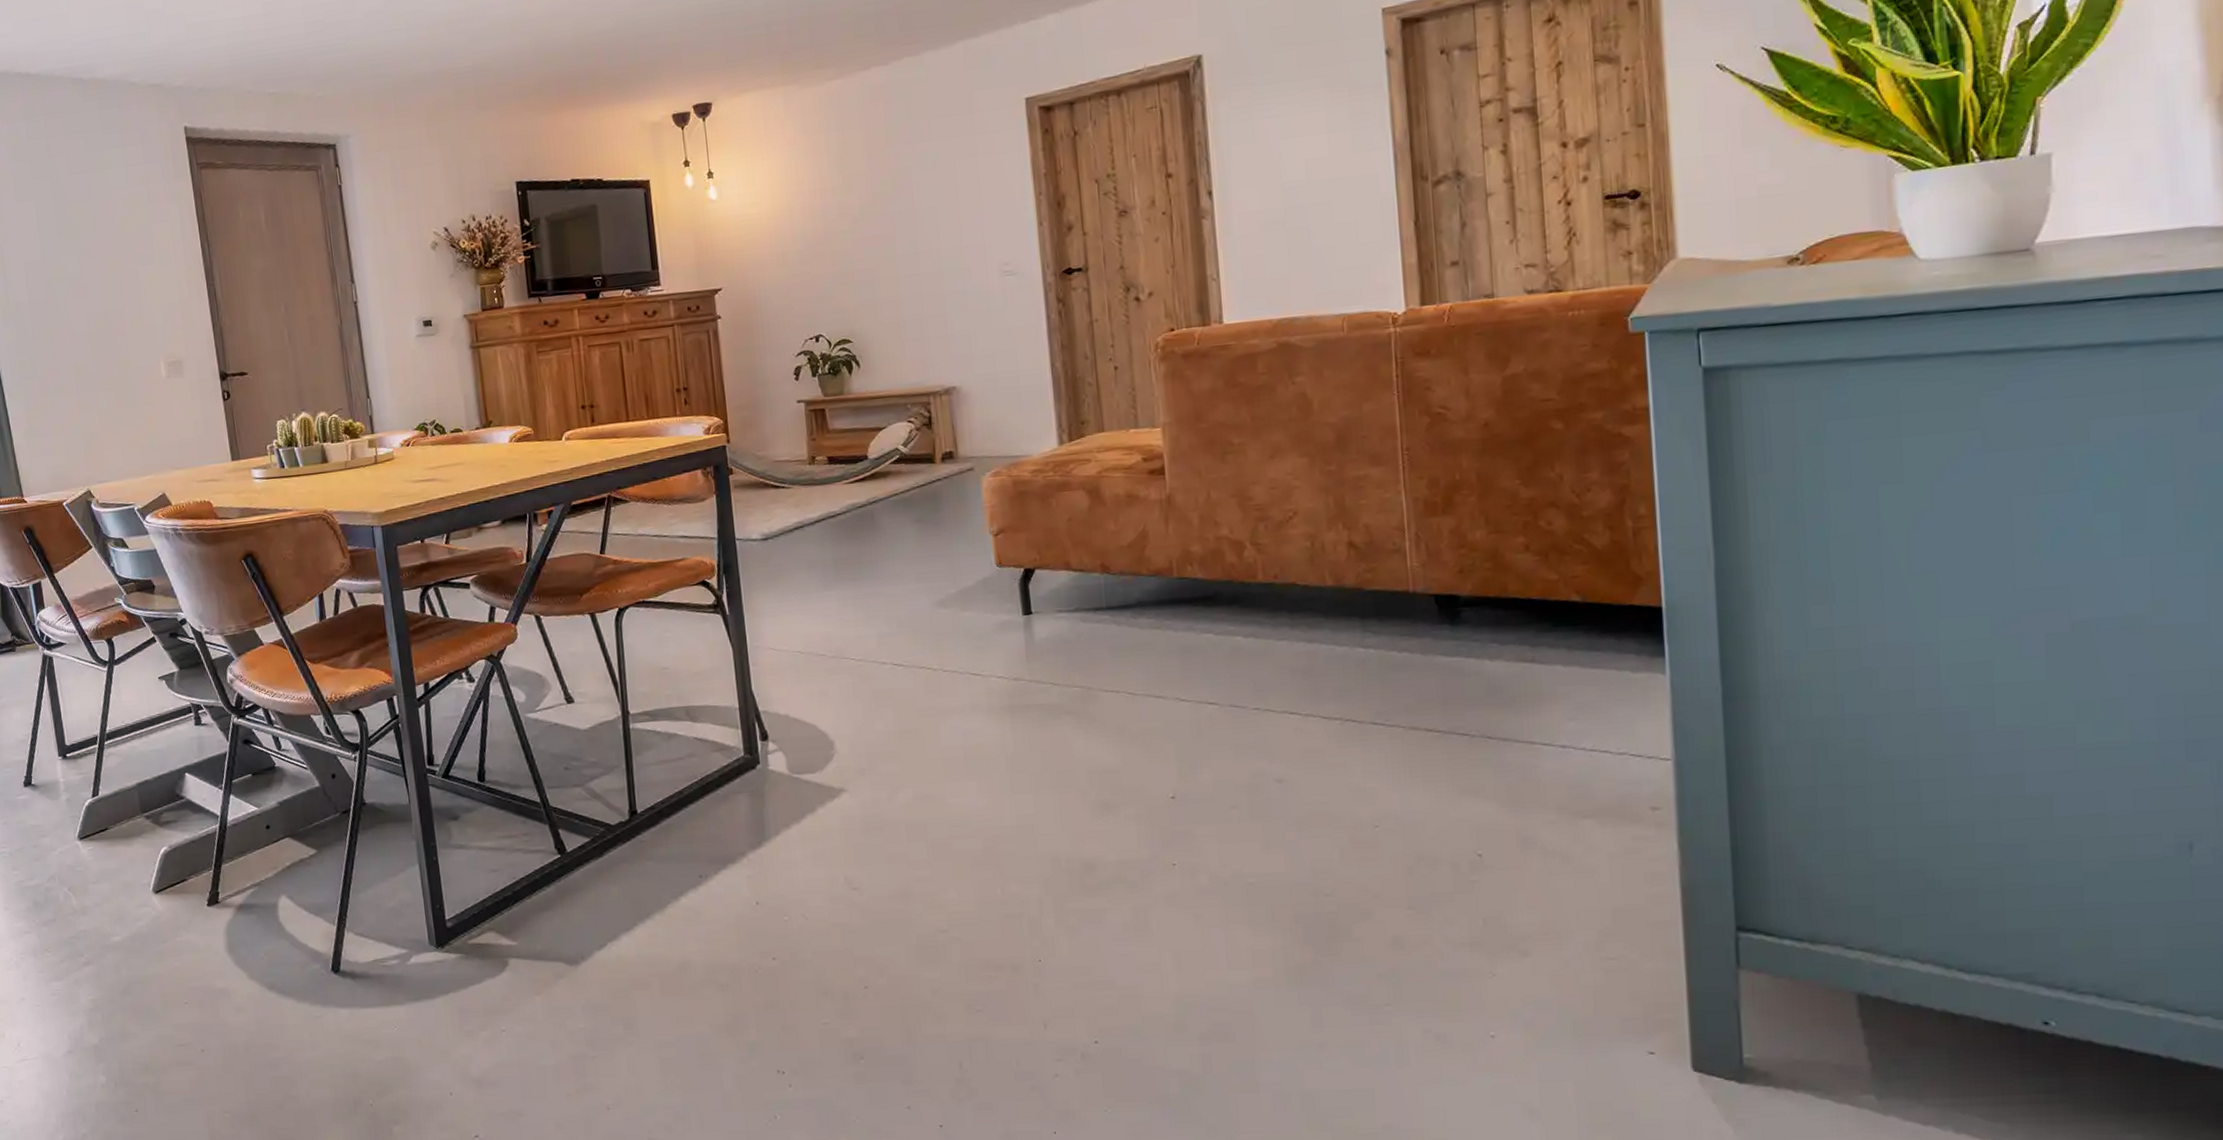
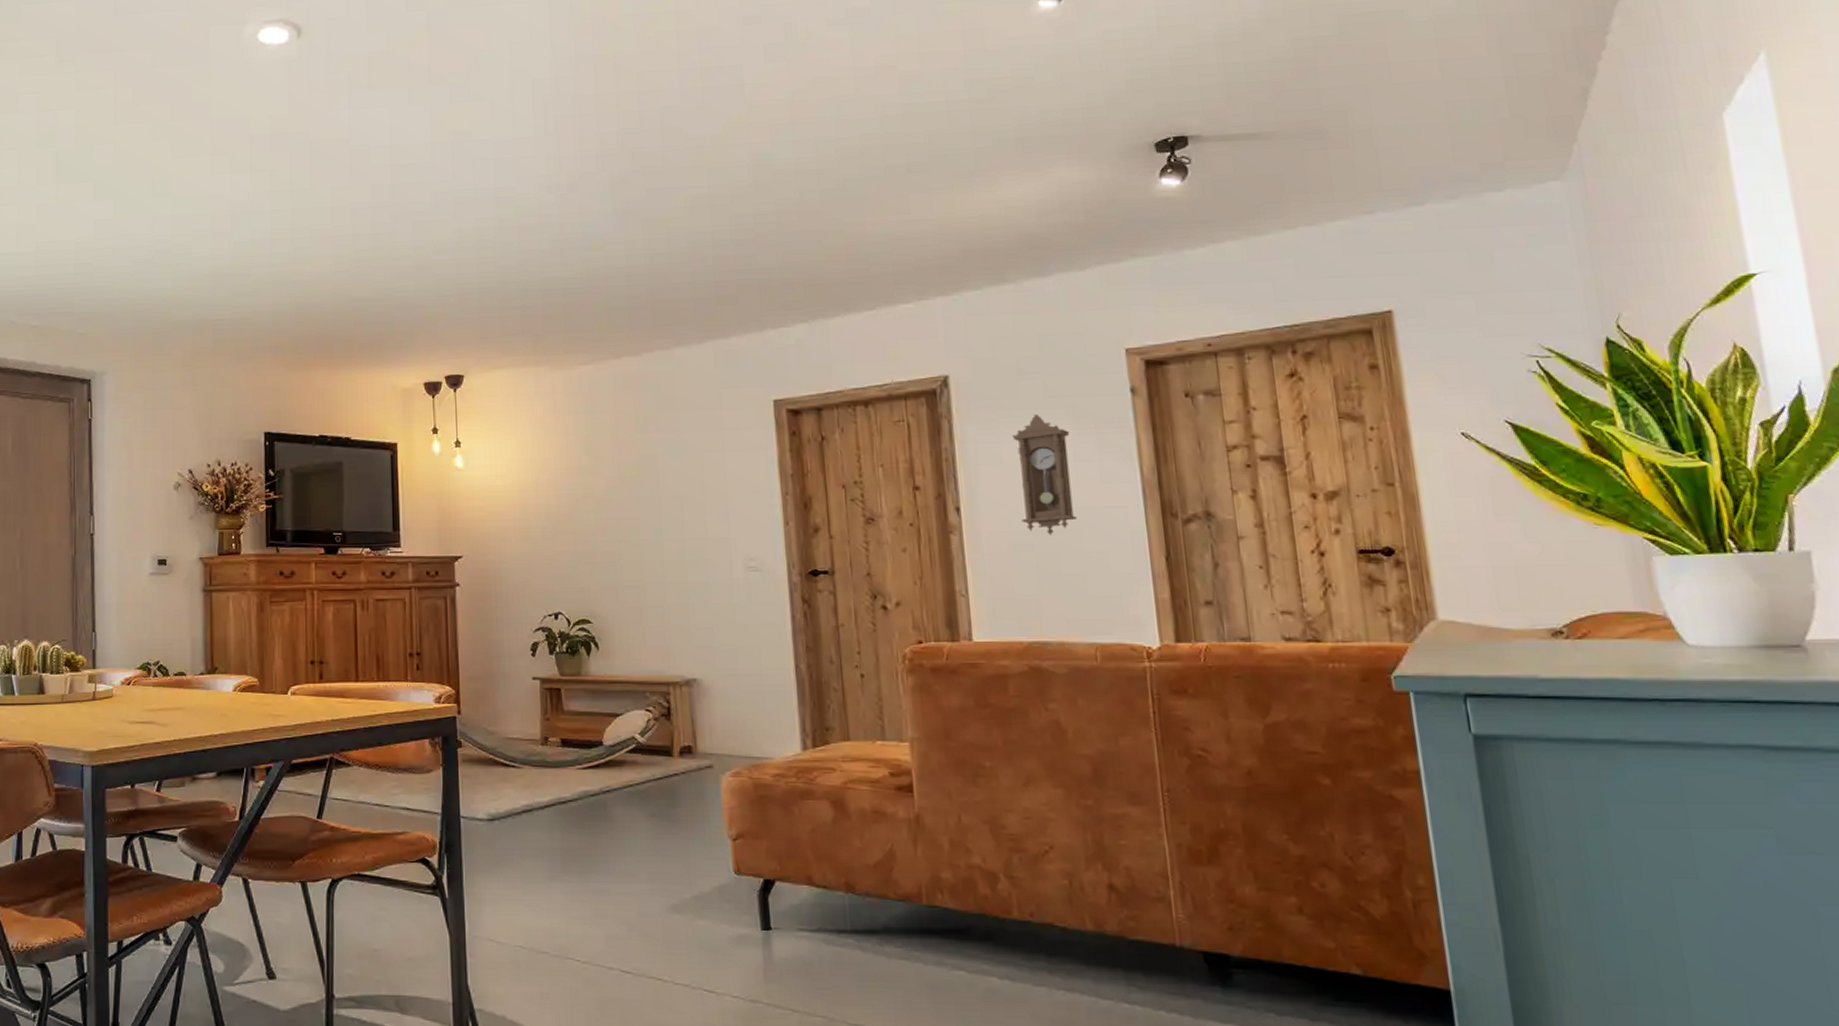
pendulum clock: none [1265,86,1328,211] -> present [1012,413,1077,535]

